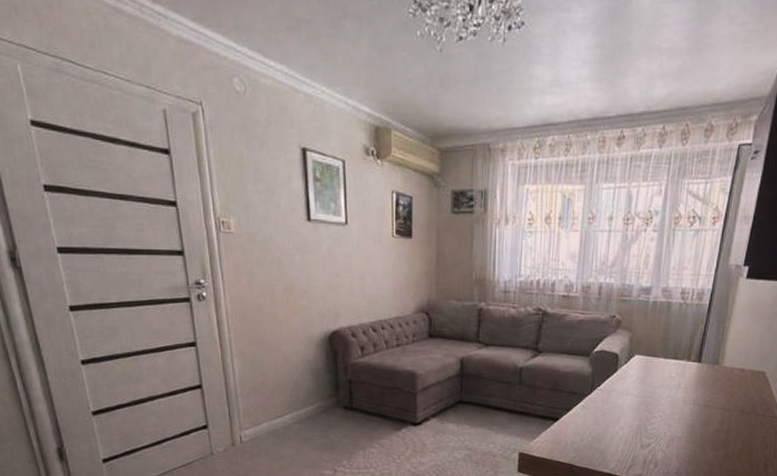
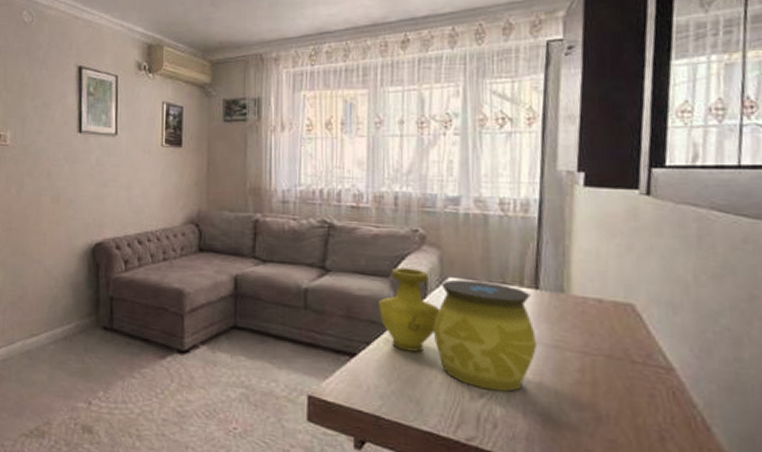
decorative vase: none [579,348,694,441] -> present [379,267,538,392]

